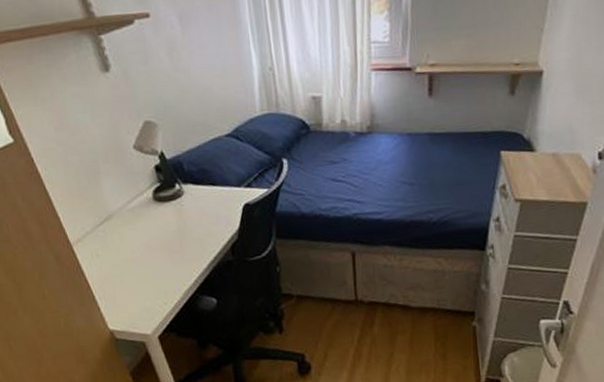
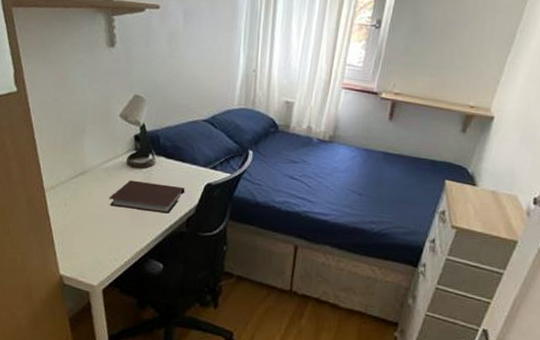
notebook: none [142,213,223,248] -> present [109,180,185,214]

